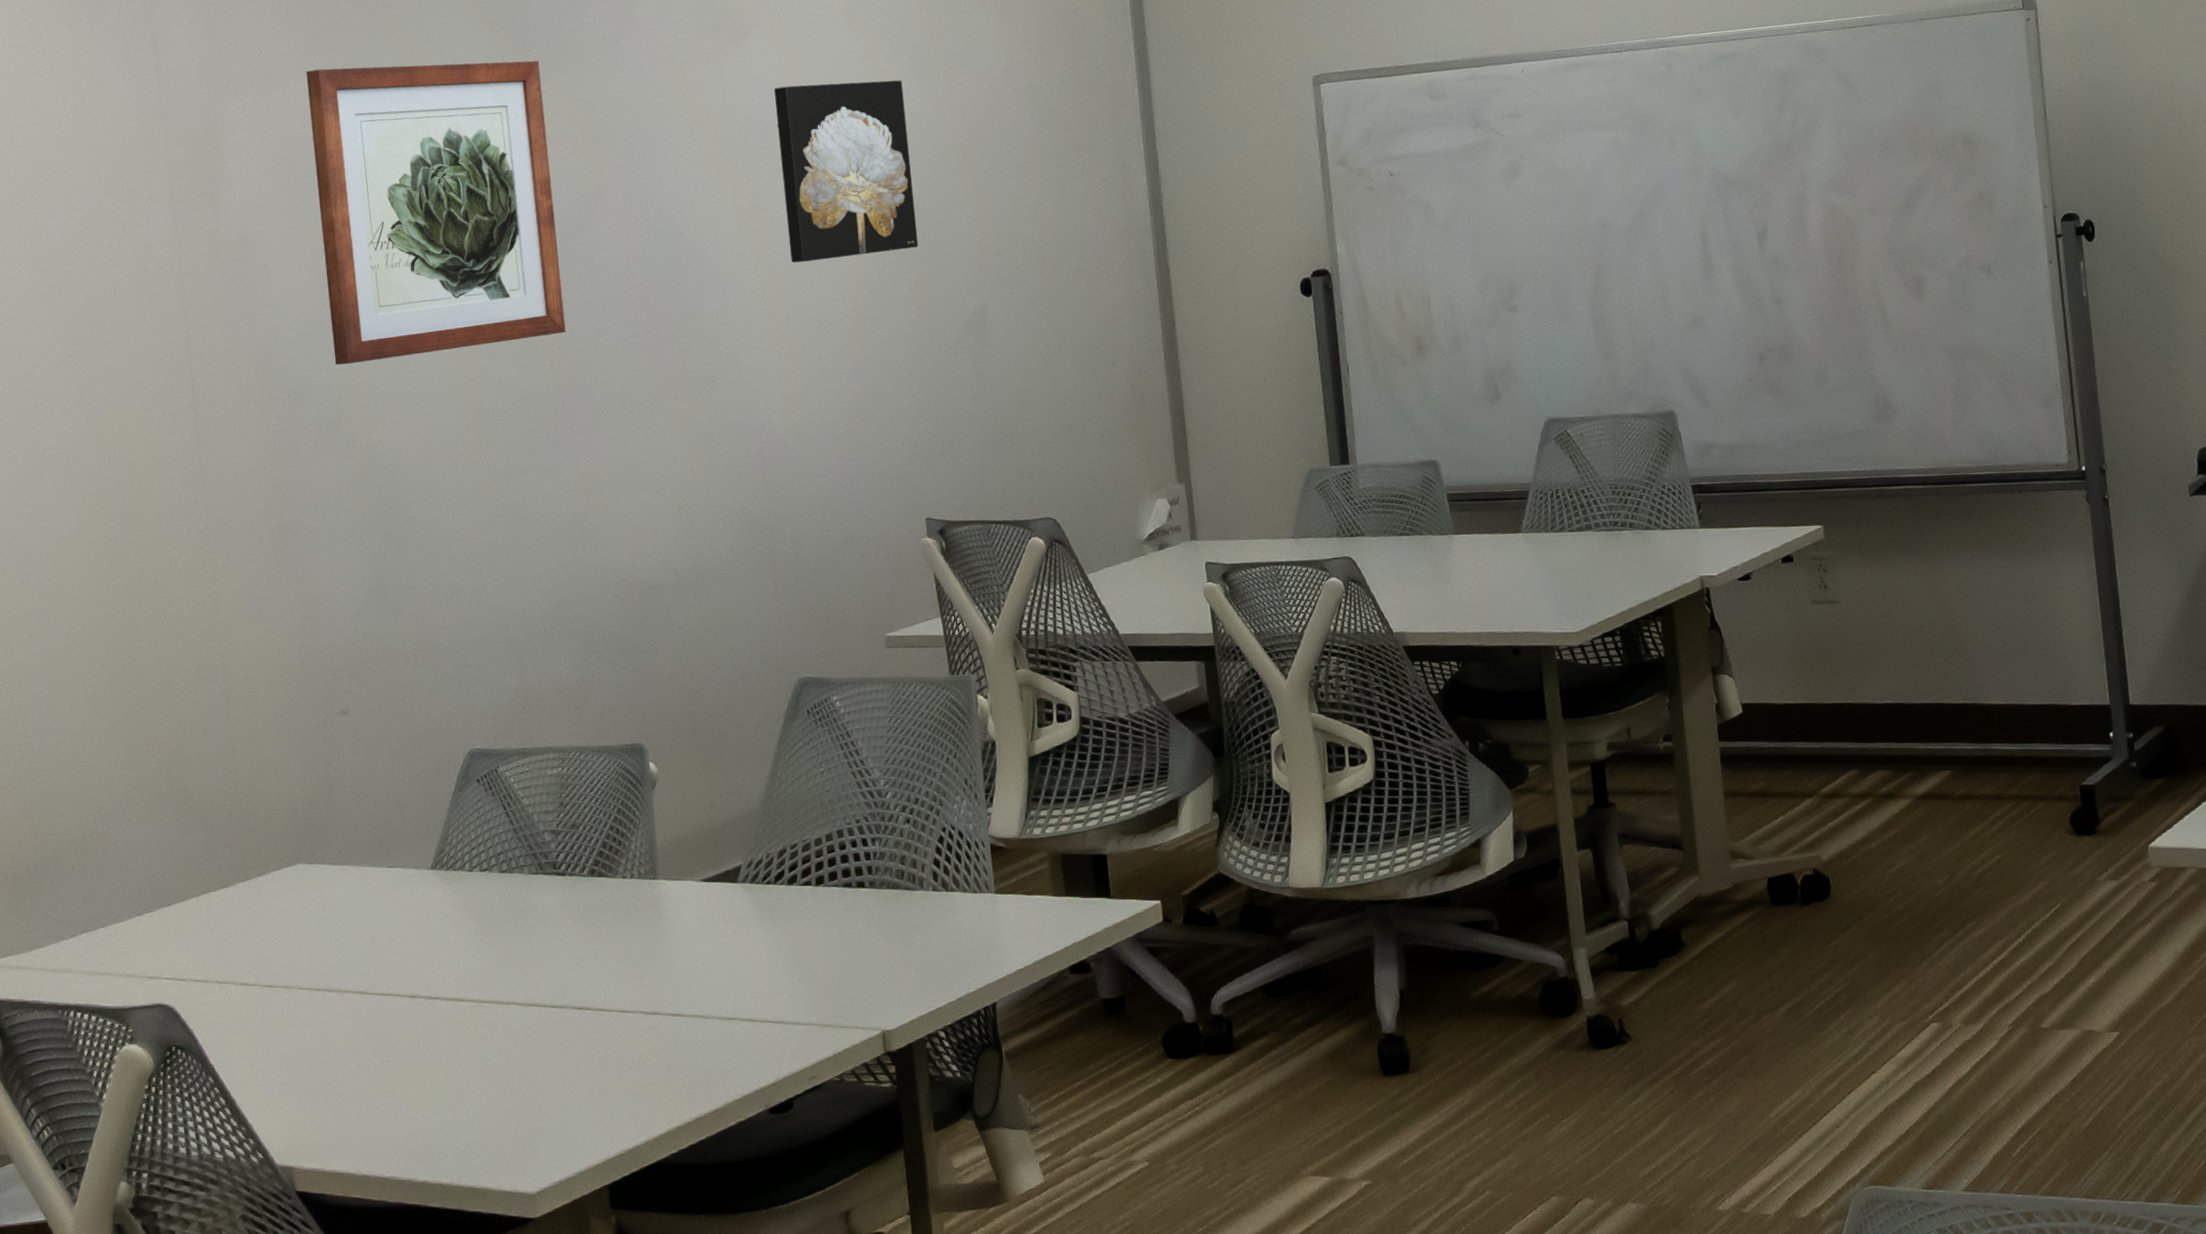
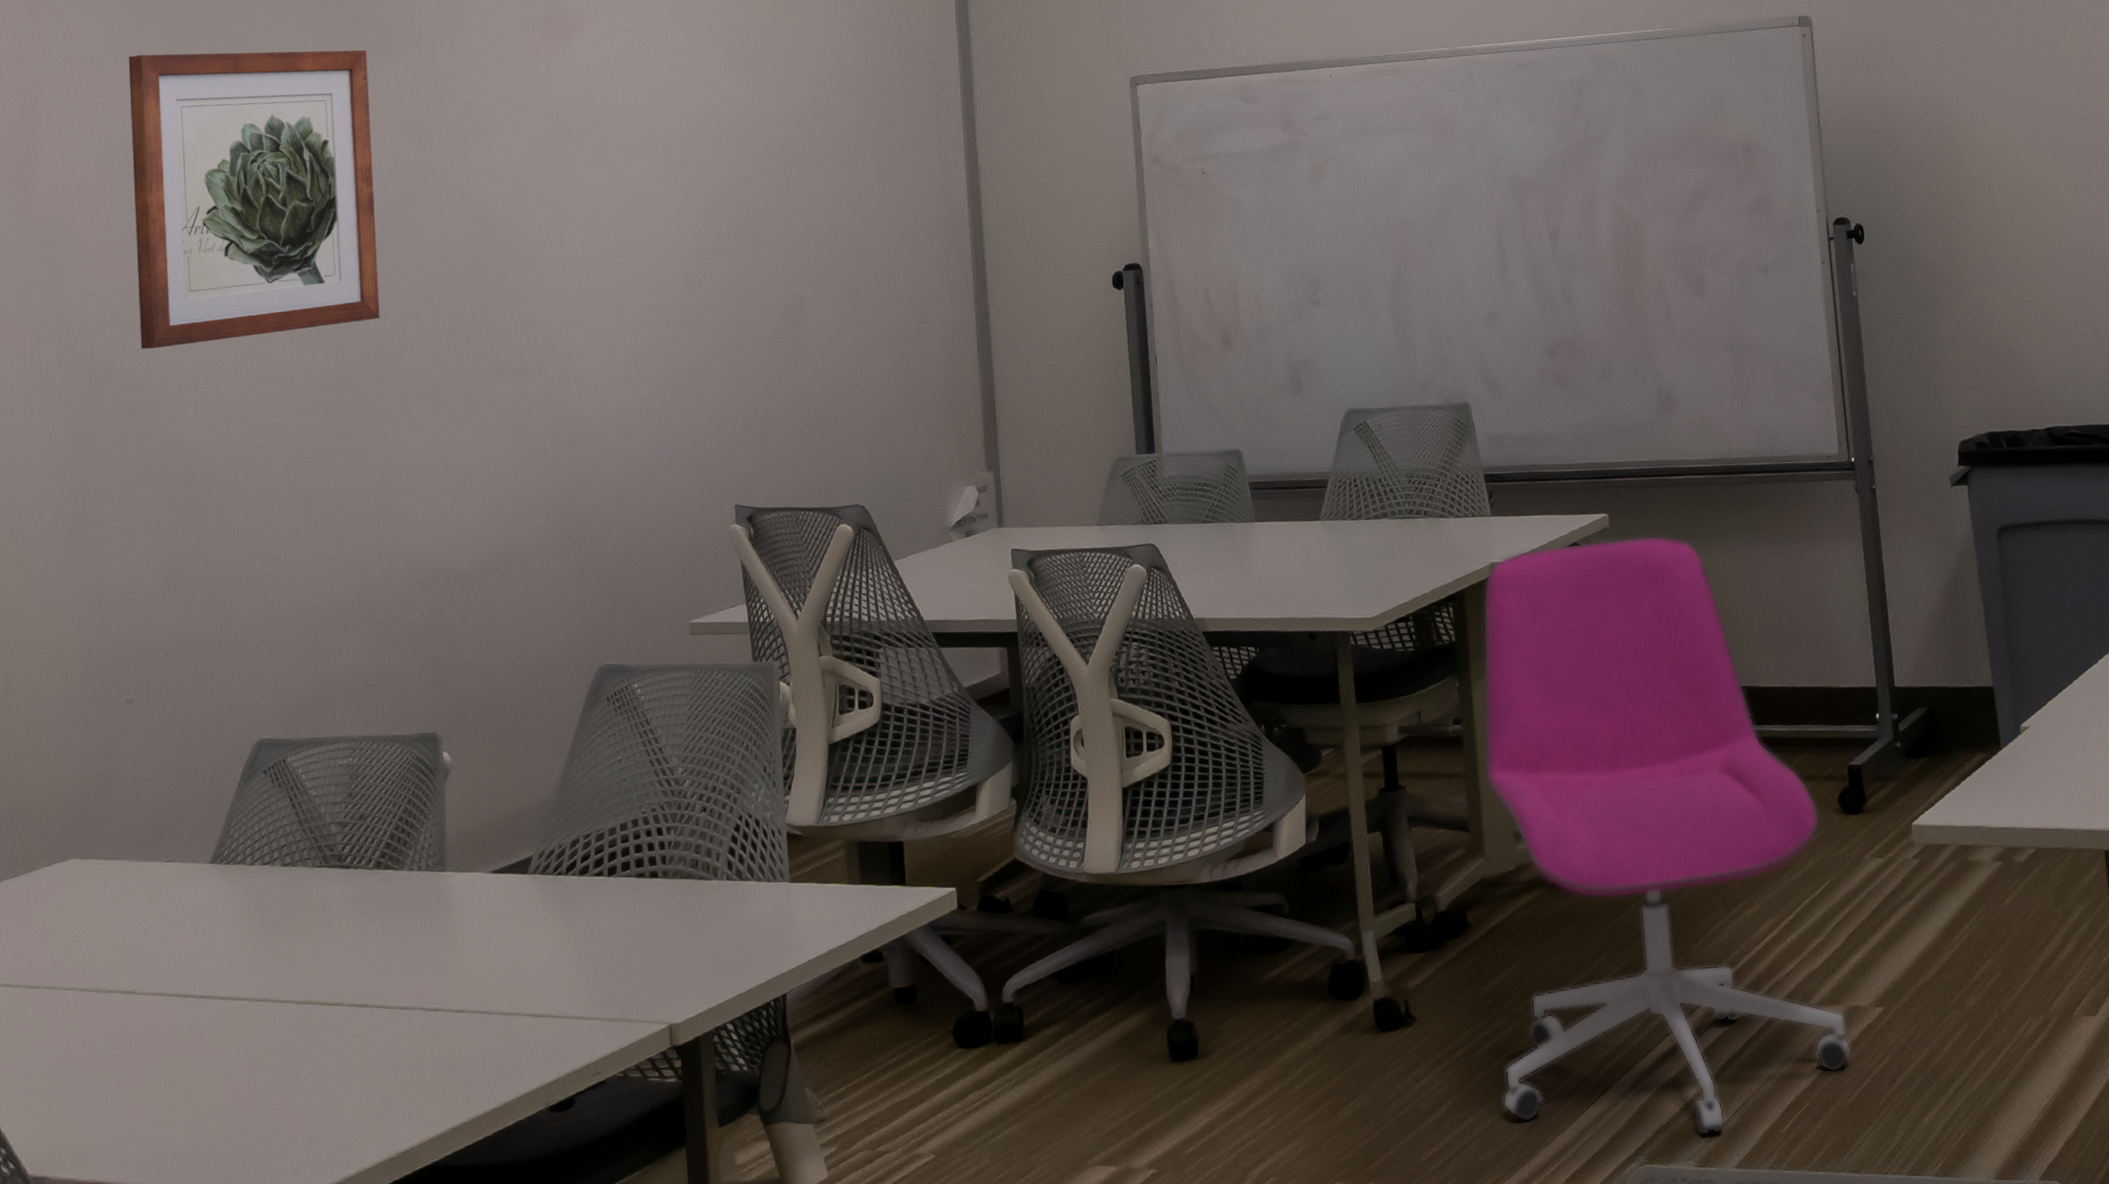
wall art: present [773,80,919,263] -> none [601,75,739,252]
office chair: none [1692,547,2085,1159] -> present [1482,534,1851,1136]

